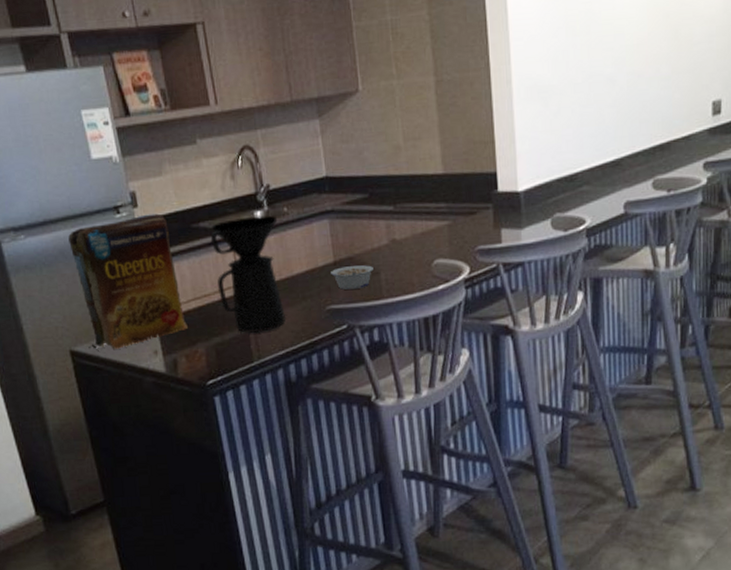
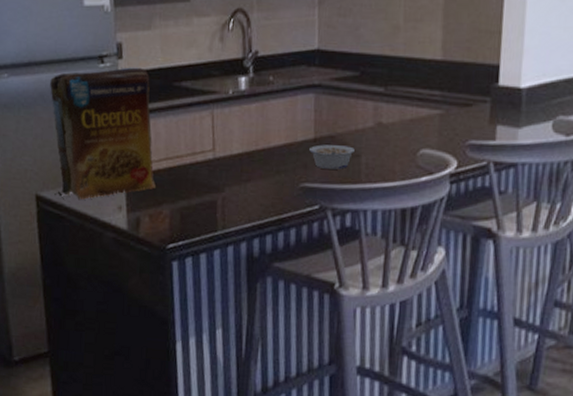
coffee maker: present [210,215,286,334] -> none [190,81,262,202]

